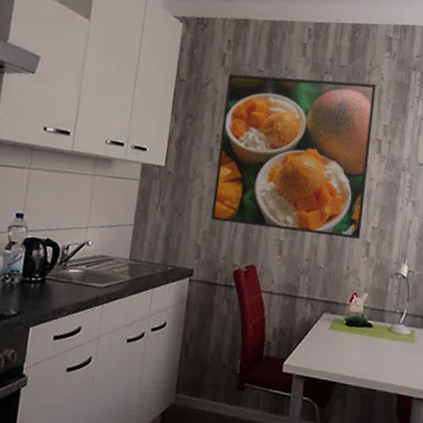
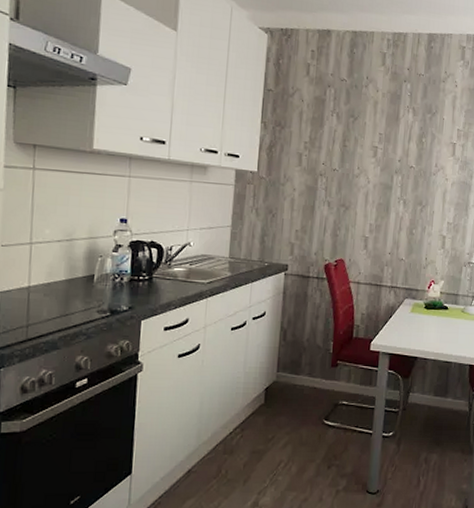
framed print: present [210,73,376,239] -> none [302,83,451,233]

